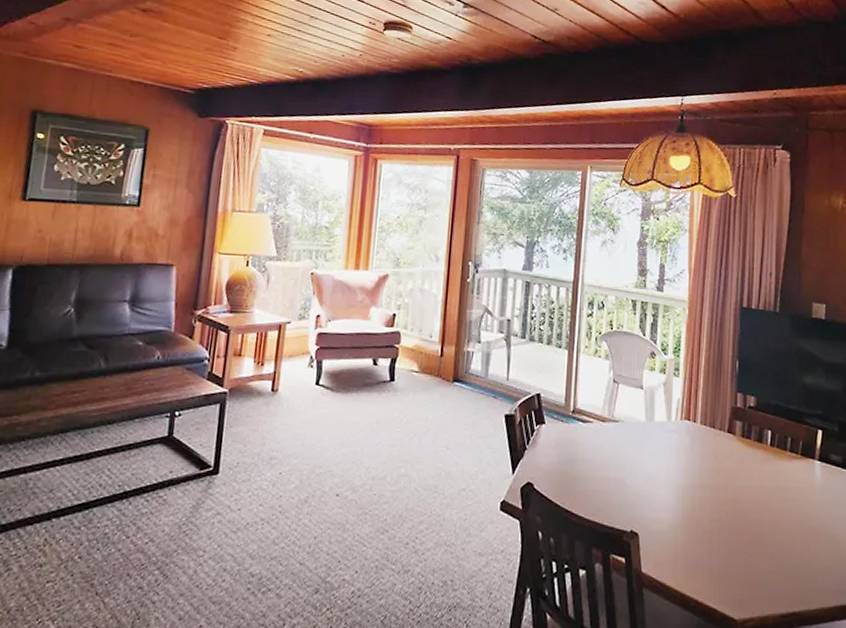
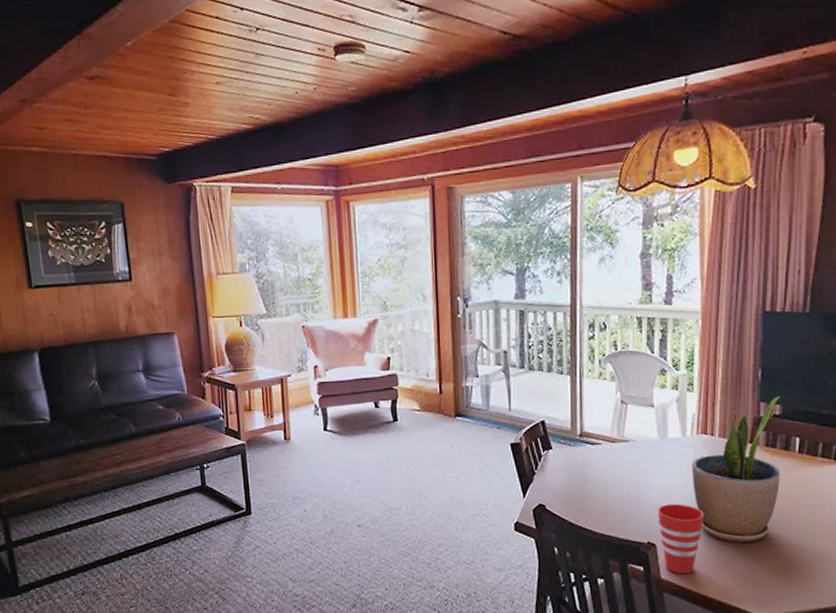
cup: none [641,490,685,569] -> present [658,504,705,575]
potted plant: none [675,389,755,536] -> present [692,397,781,542]

